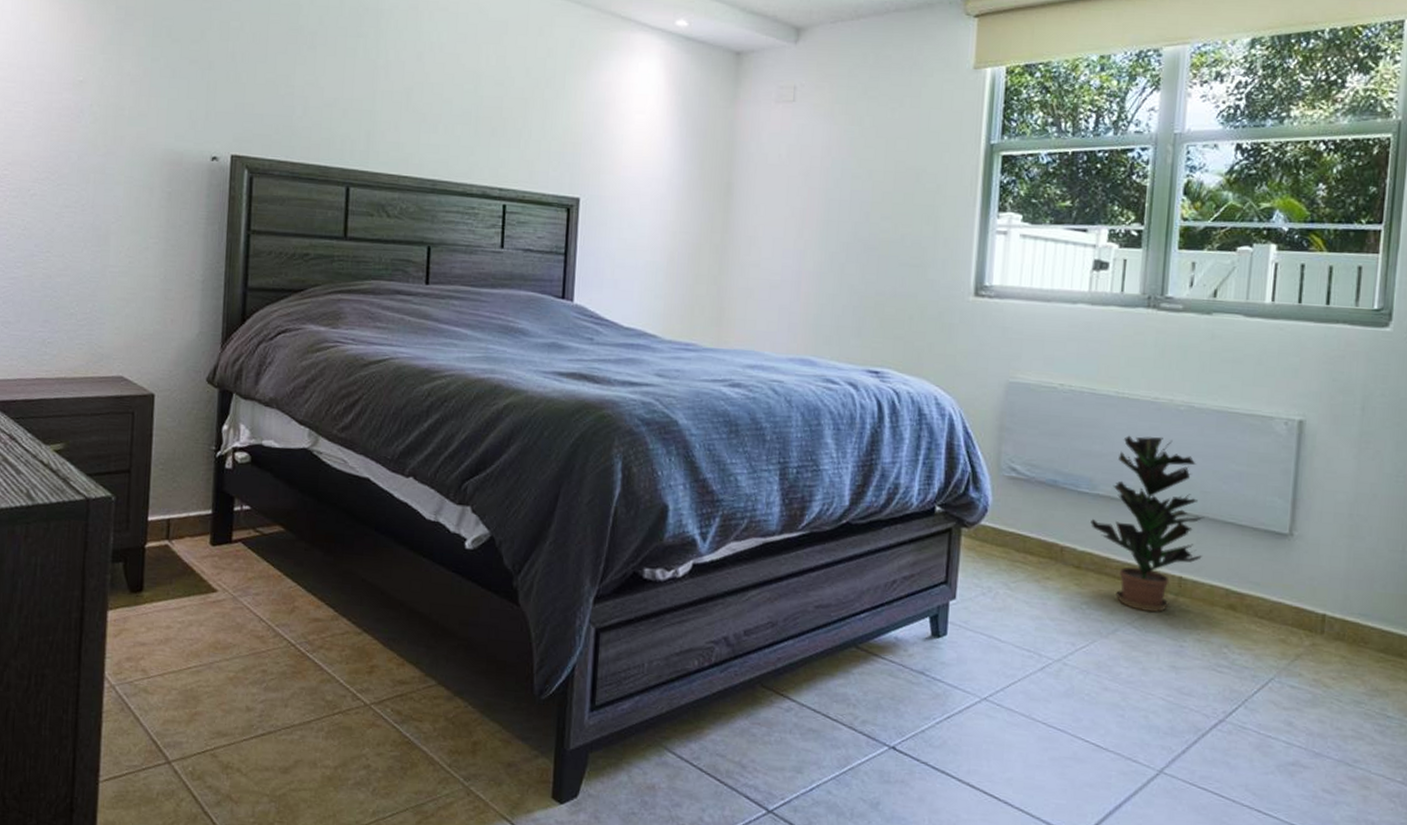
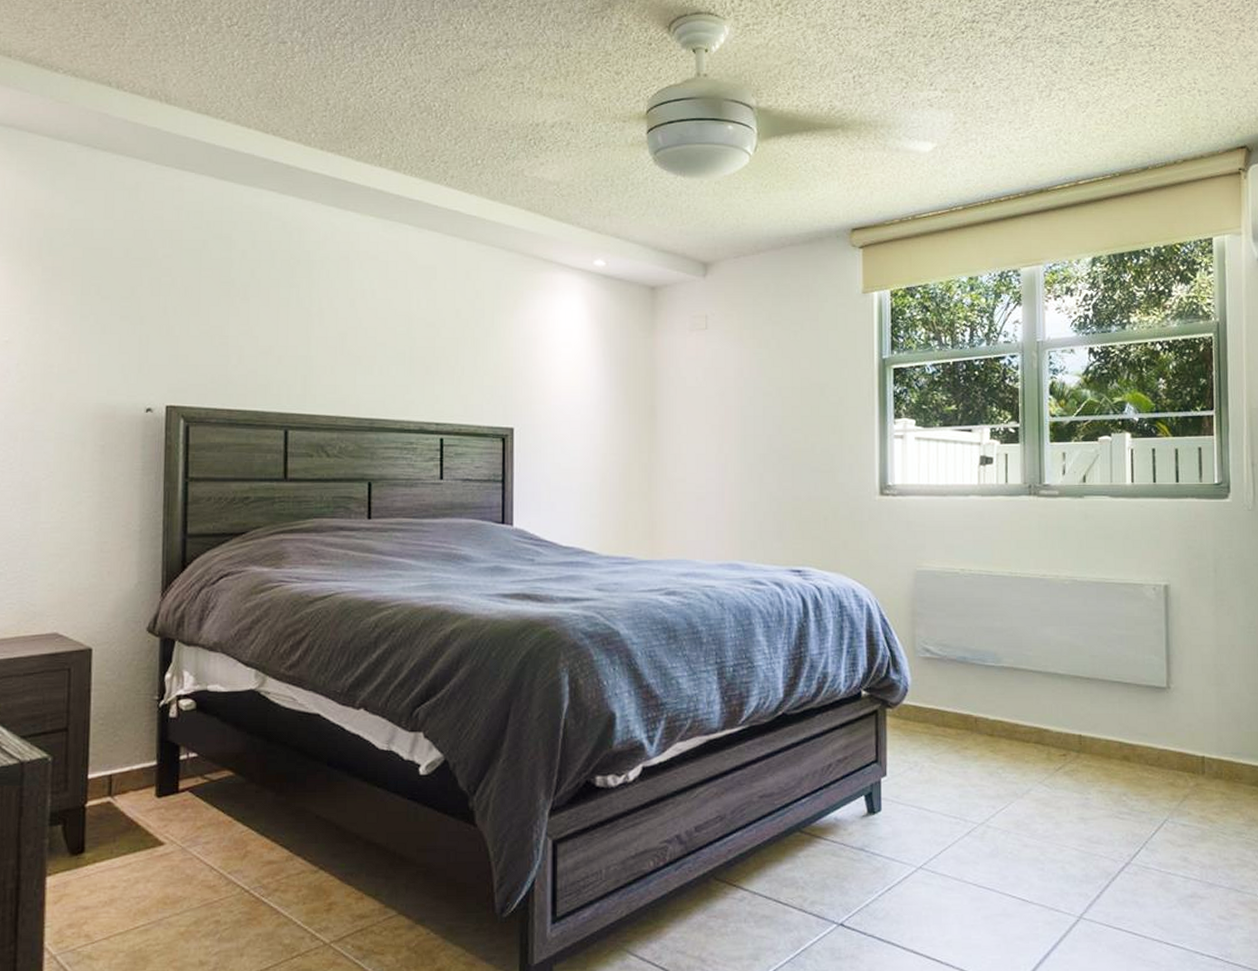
potted plant: present [1090,435,1205,612] -> none [999,609,1096,769]

